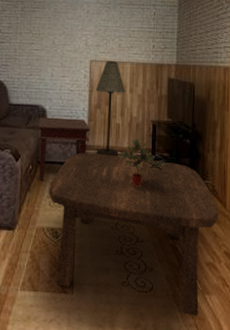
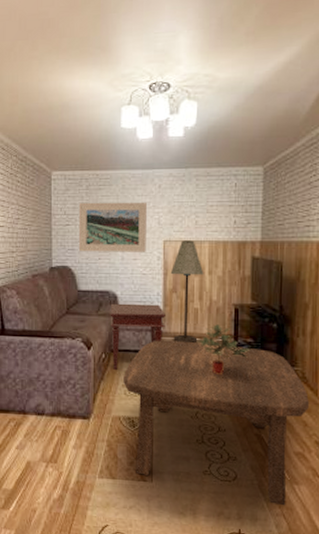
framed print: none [12,22,76,70] -> present [79,202,147,252]

